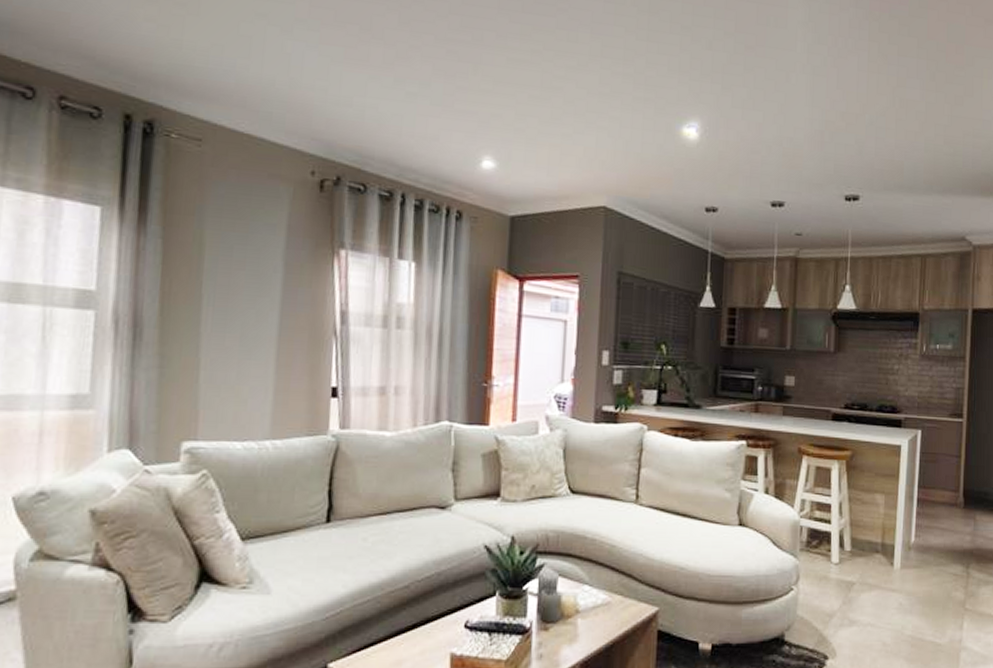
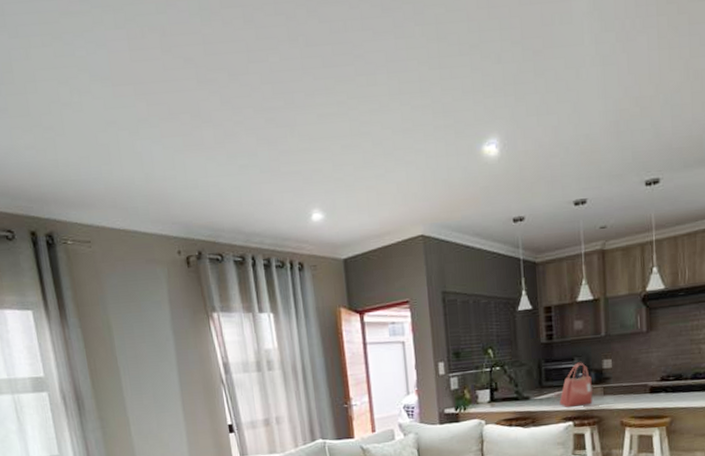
handbag: none [734,374,772,425] -> present [559,362,593,408]

